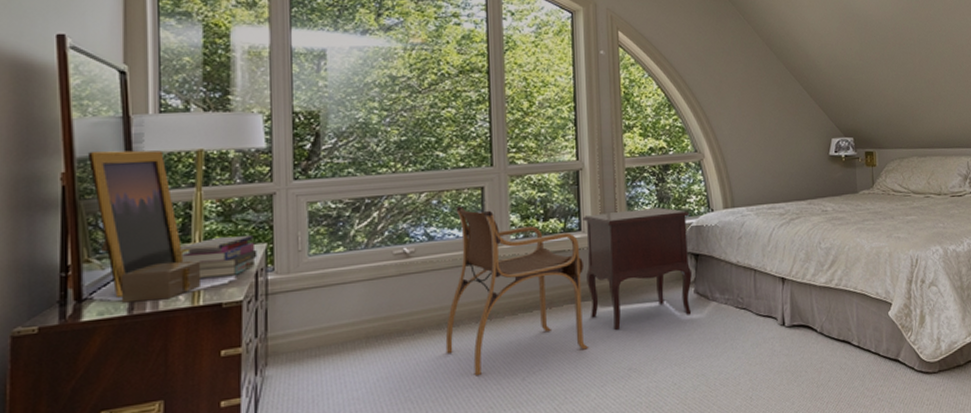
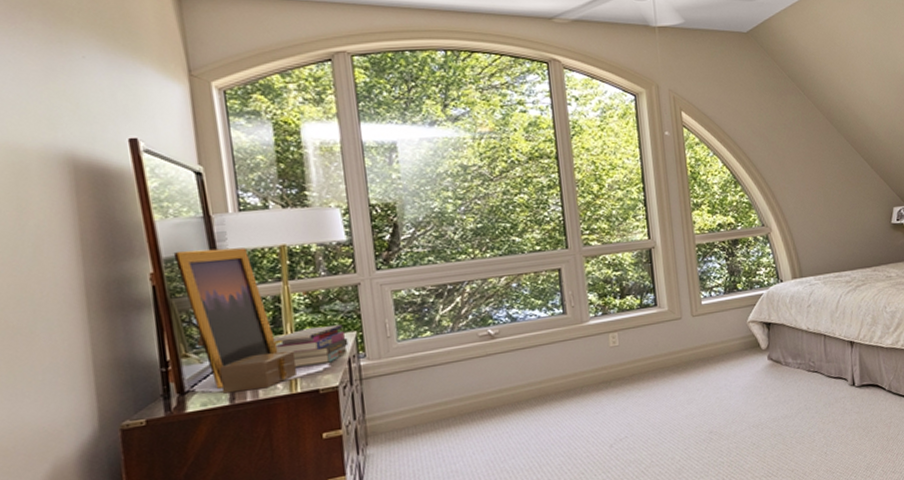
armchair: present [445,206,588,376] -> none [534,288,670,446]
nightstand: present [583,207,692,330] -> none [658,280,767,397]

